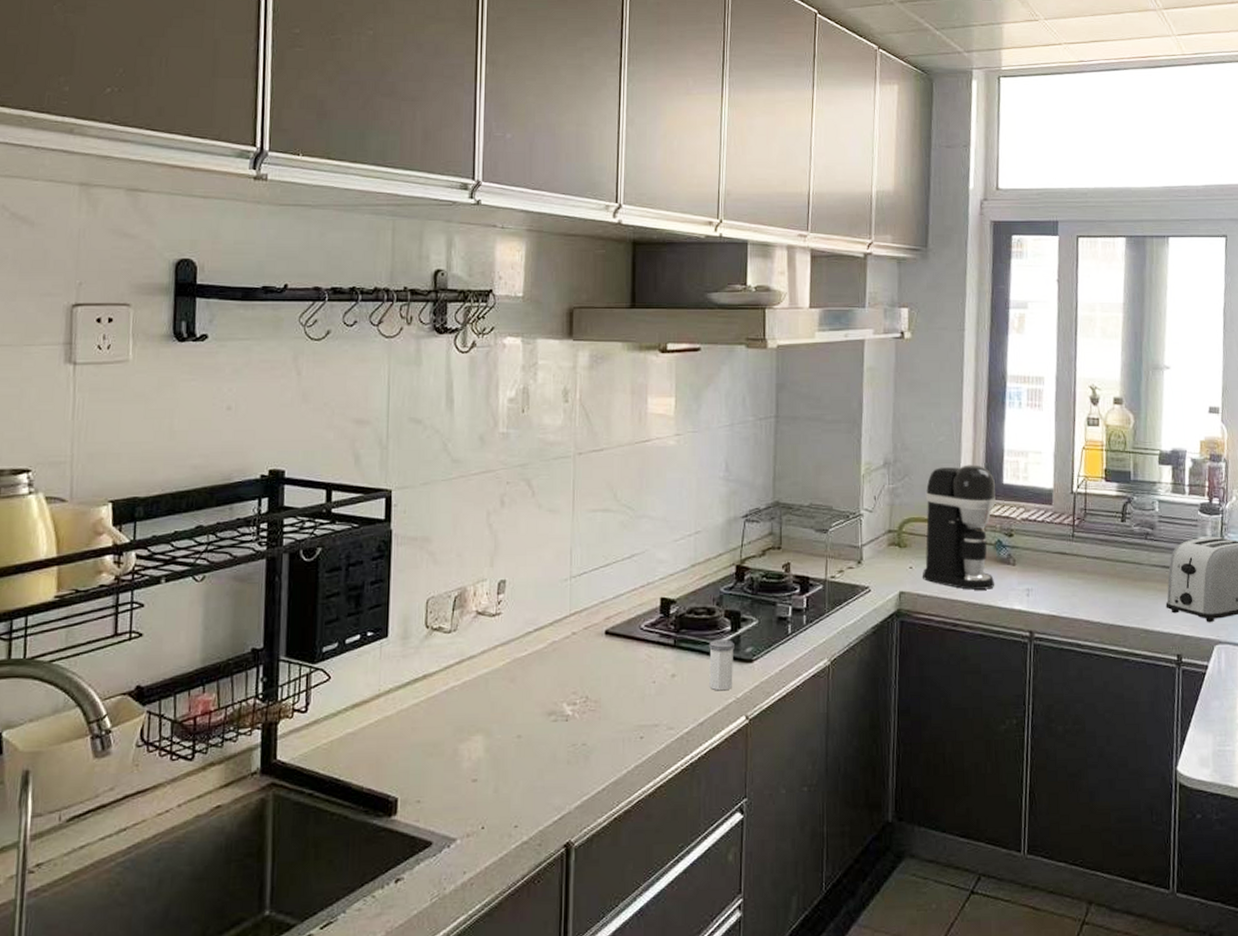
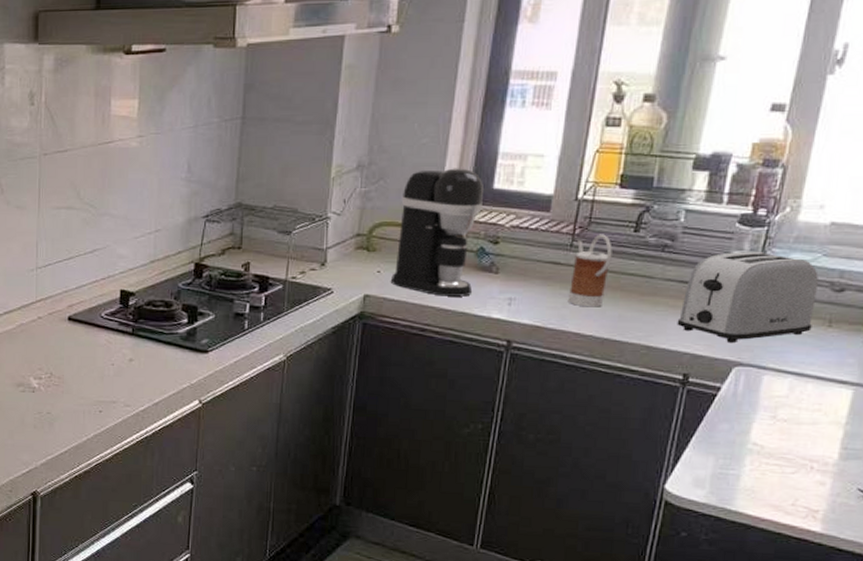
salt shaker: present [709,640,734,691] -> none [165,331,191,377]
kettle: none [1075,524,1107,595] -> present [567,234,613,308]

